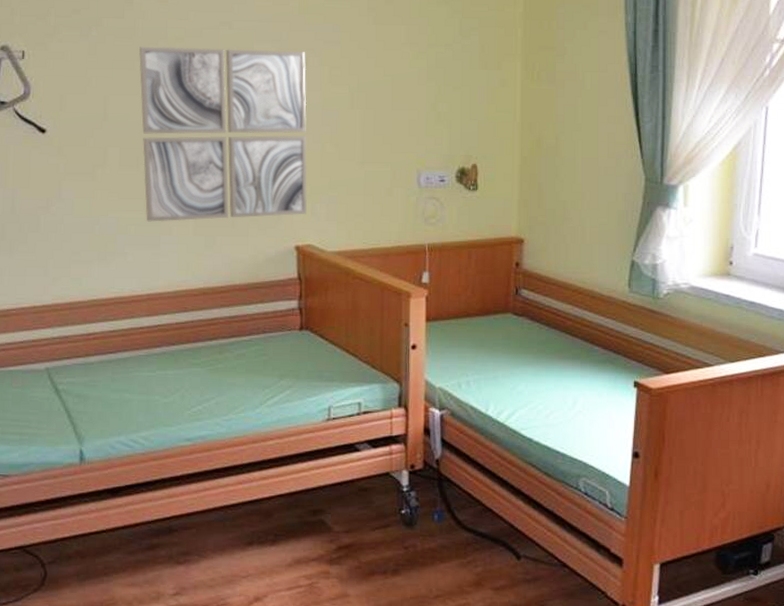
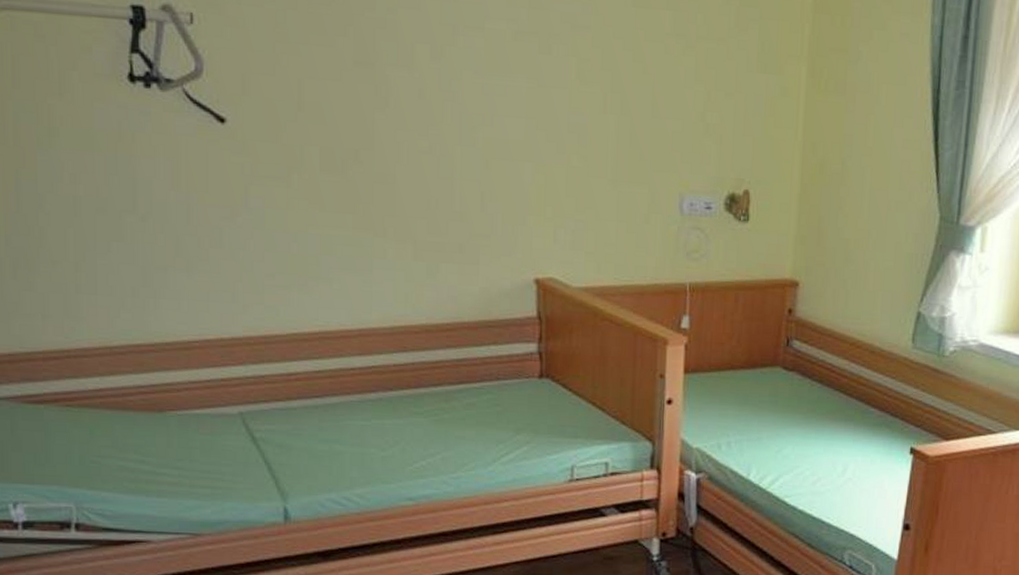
wall art: present [139,46,308,222] -> none [341,17,550,243]

